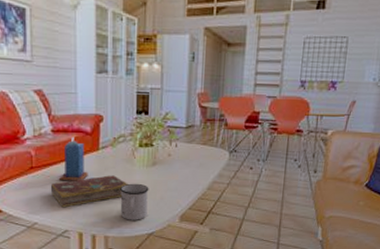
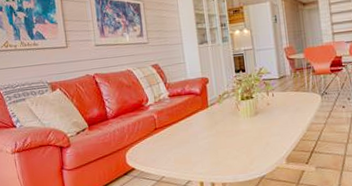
book: present [50,175,128,208] -> none [172,127,237,161]
candle: present [58,136,88,181] -> none [178,98,202,138]
mug: present [120,183,149,220] -> none [230,132,257,167]

